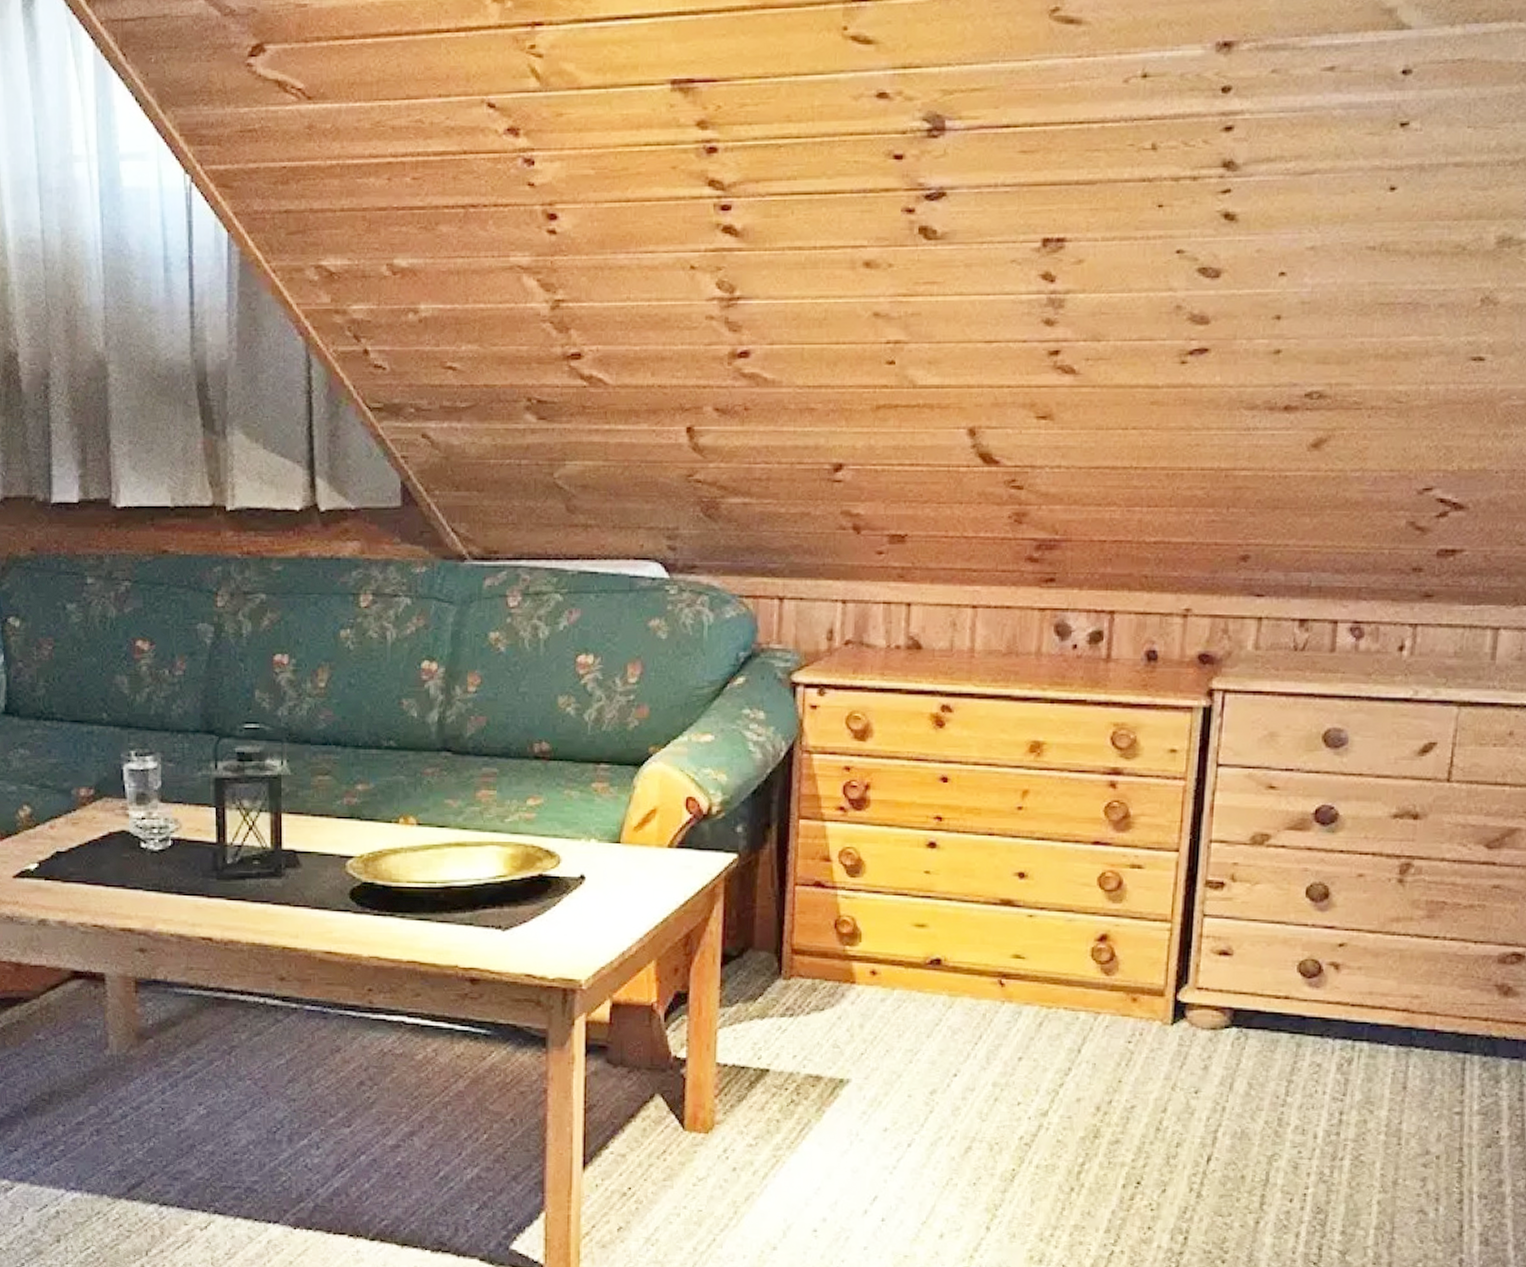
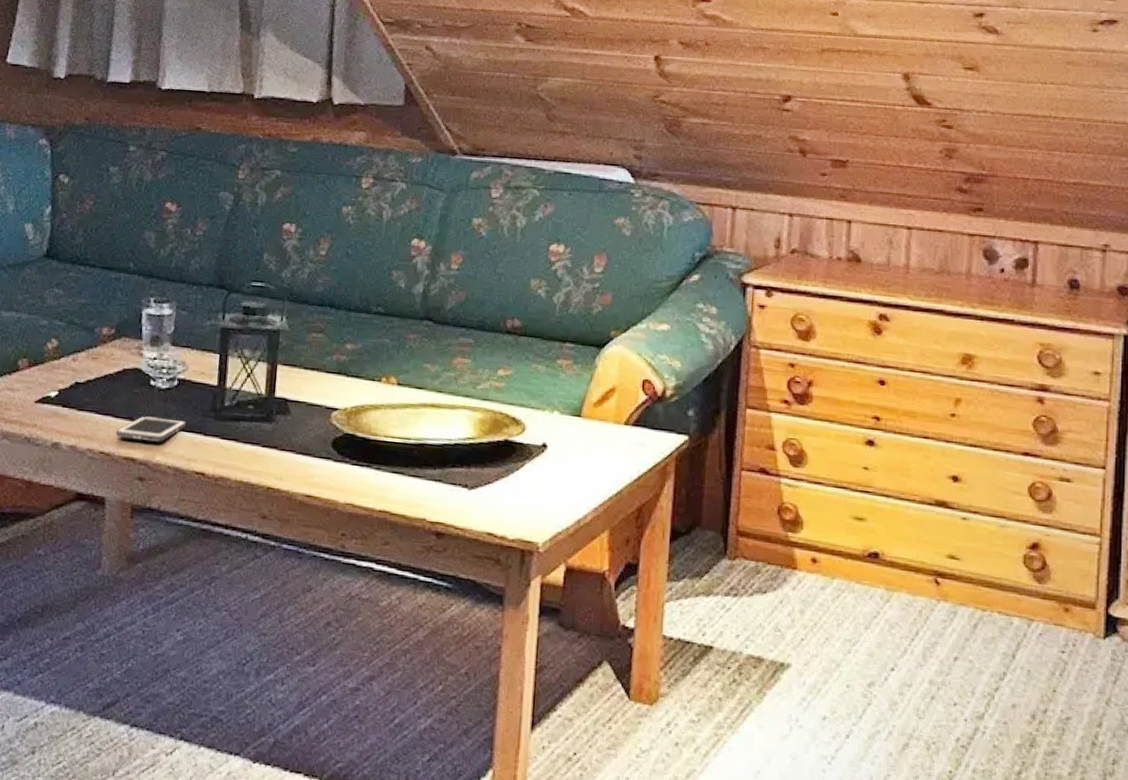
cell phone: none [108,881,186,910] -> present [115,415,187,443]

